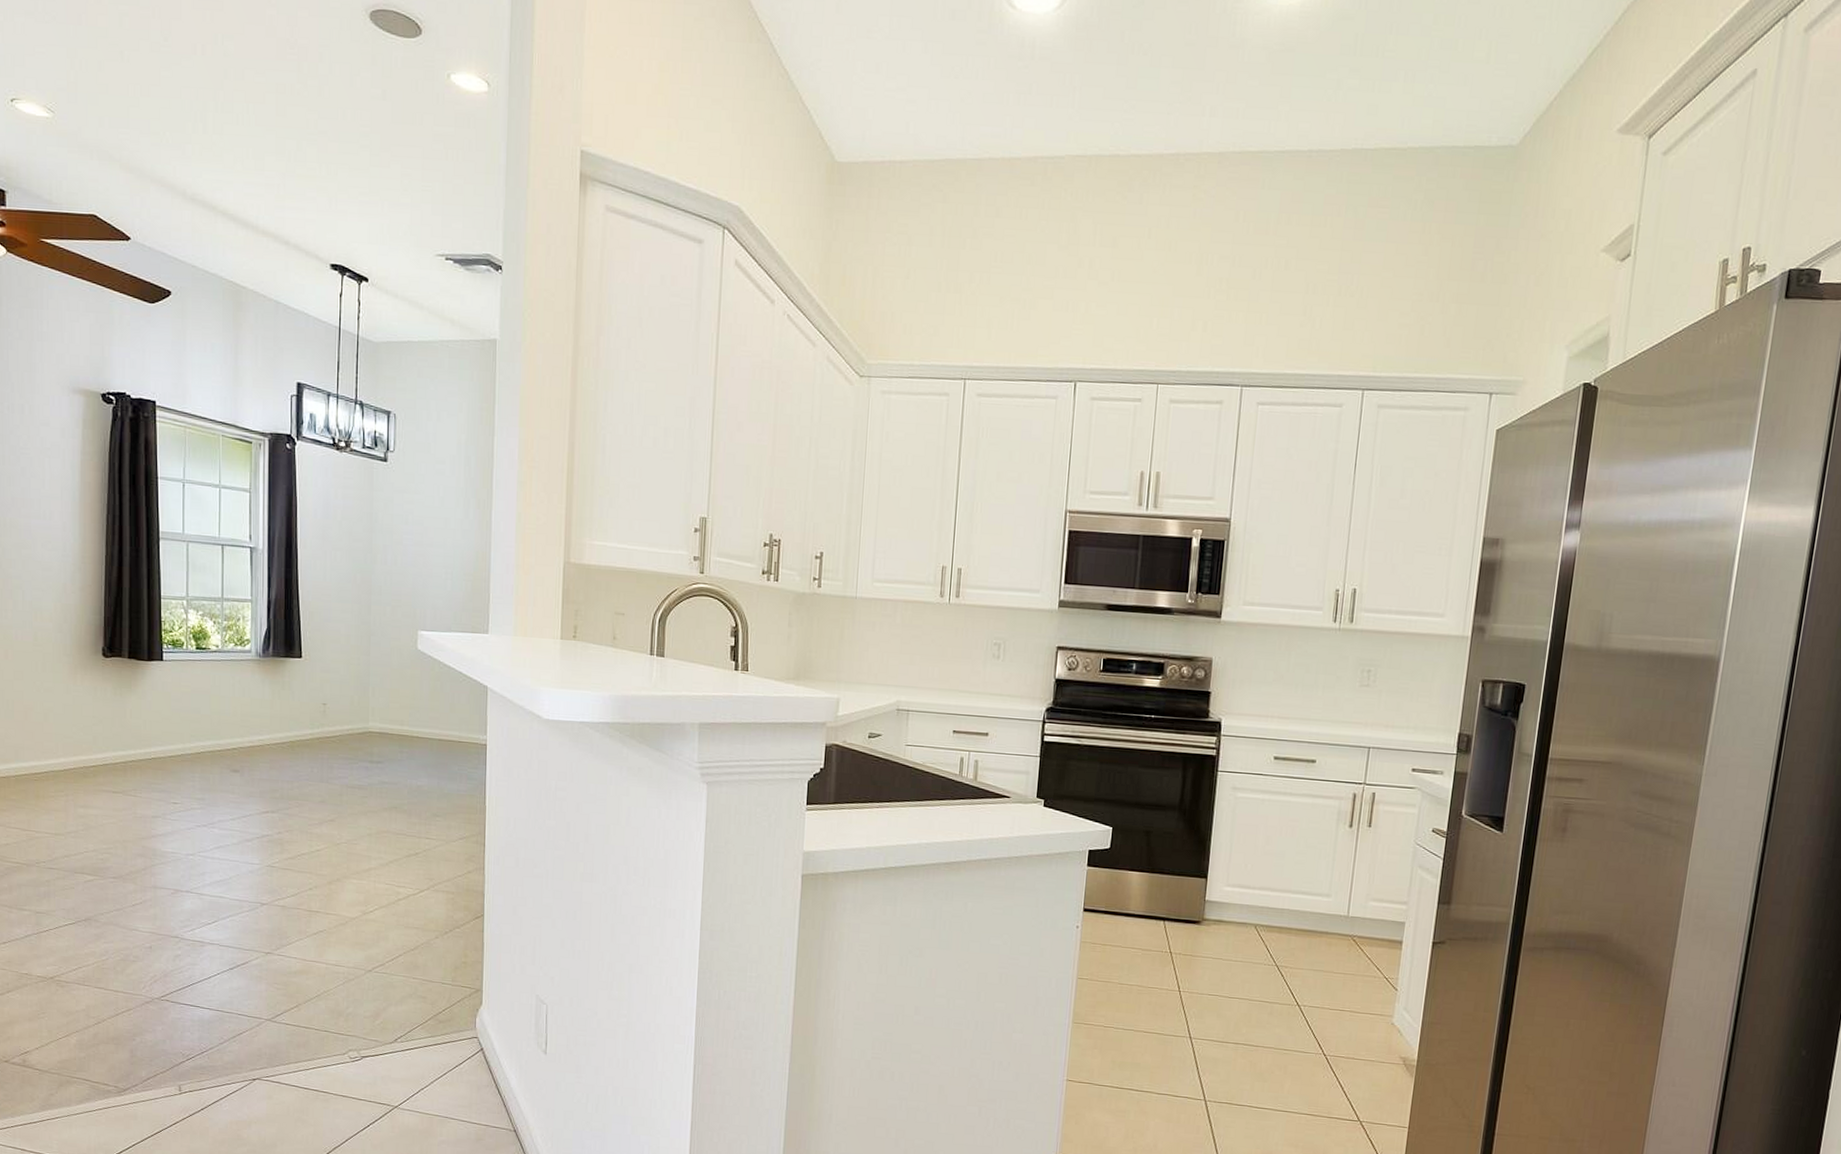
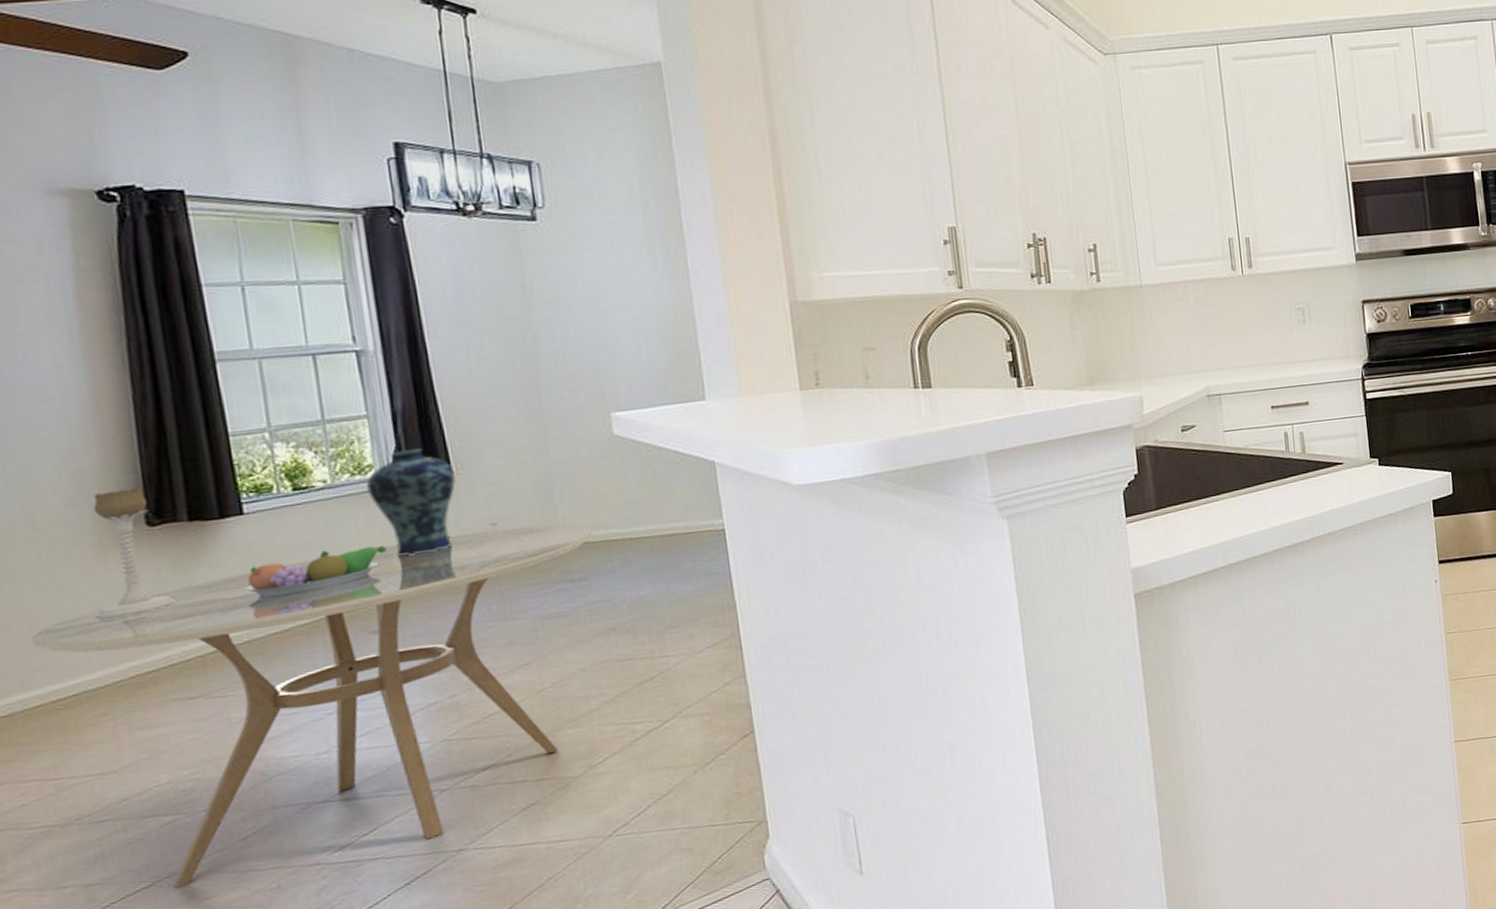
dining table: none [25,705,391,939] -> present [31,524,593,888]
candle holder: none [64,625,115,721] -> present [93,487,177,619]
fruit bowl: none [158,700,250,730] -> present [246,545,386,598]
vase: none [244,632,304,717] -> present [366,448,456,557]

